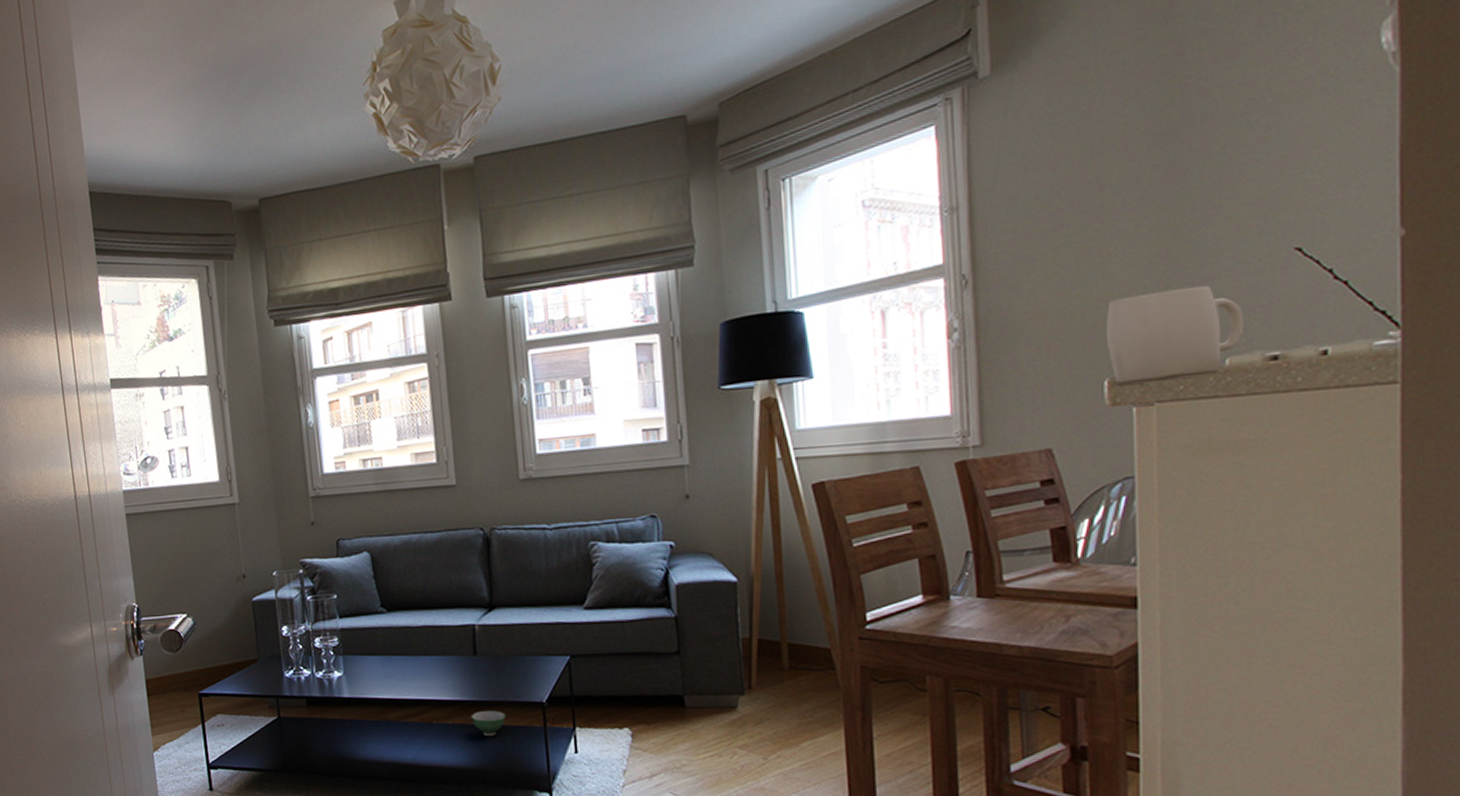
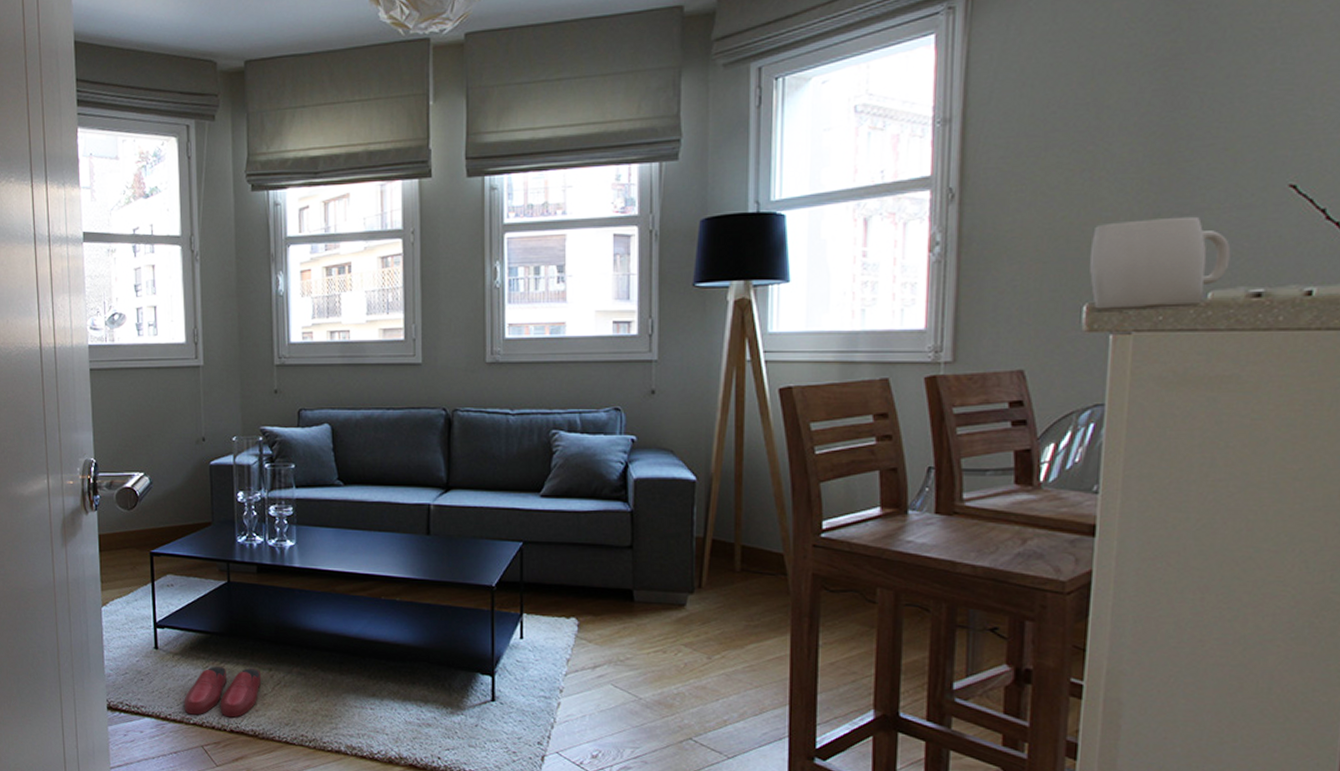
bowl: present [471,711,506,737] -> none [419,590,454,616]

